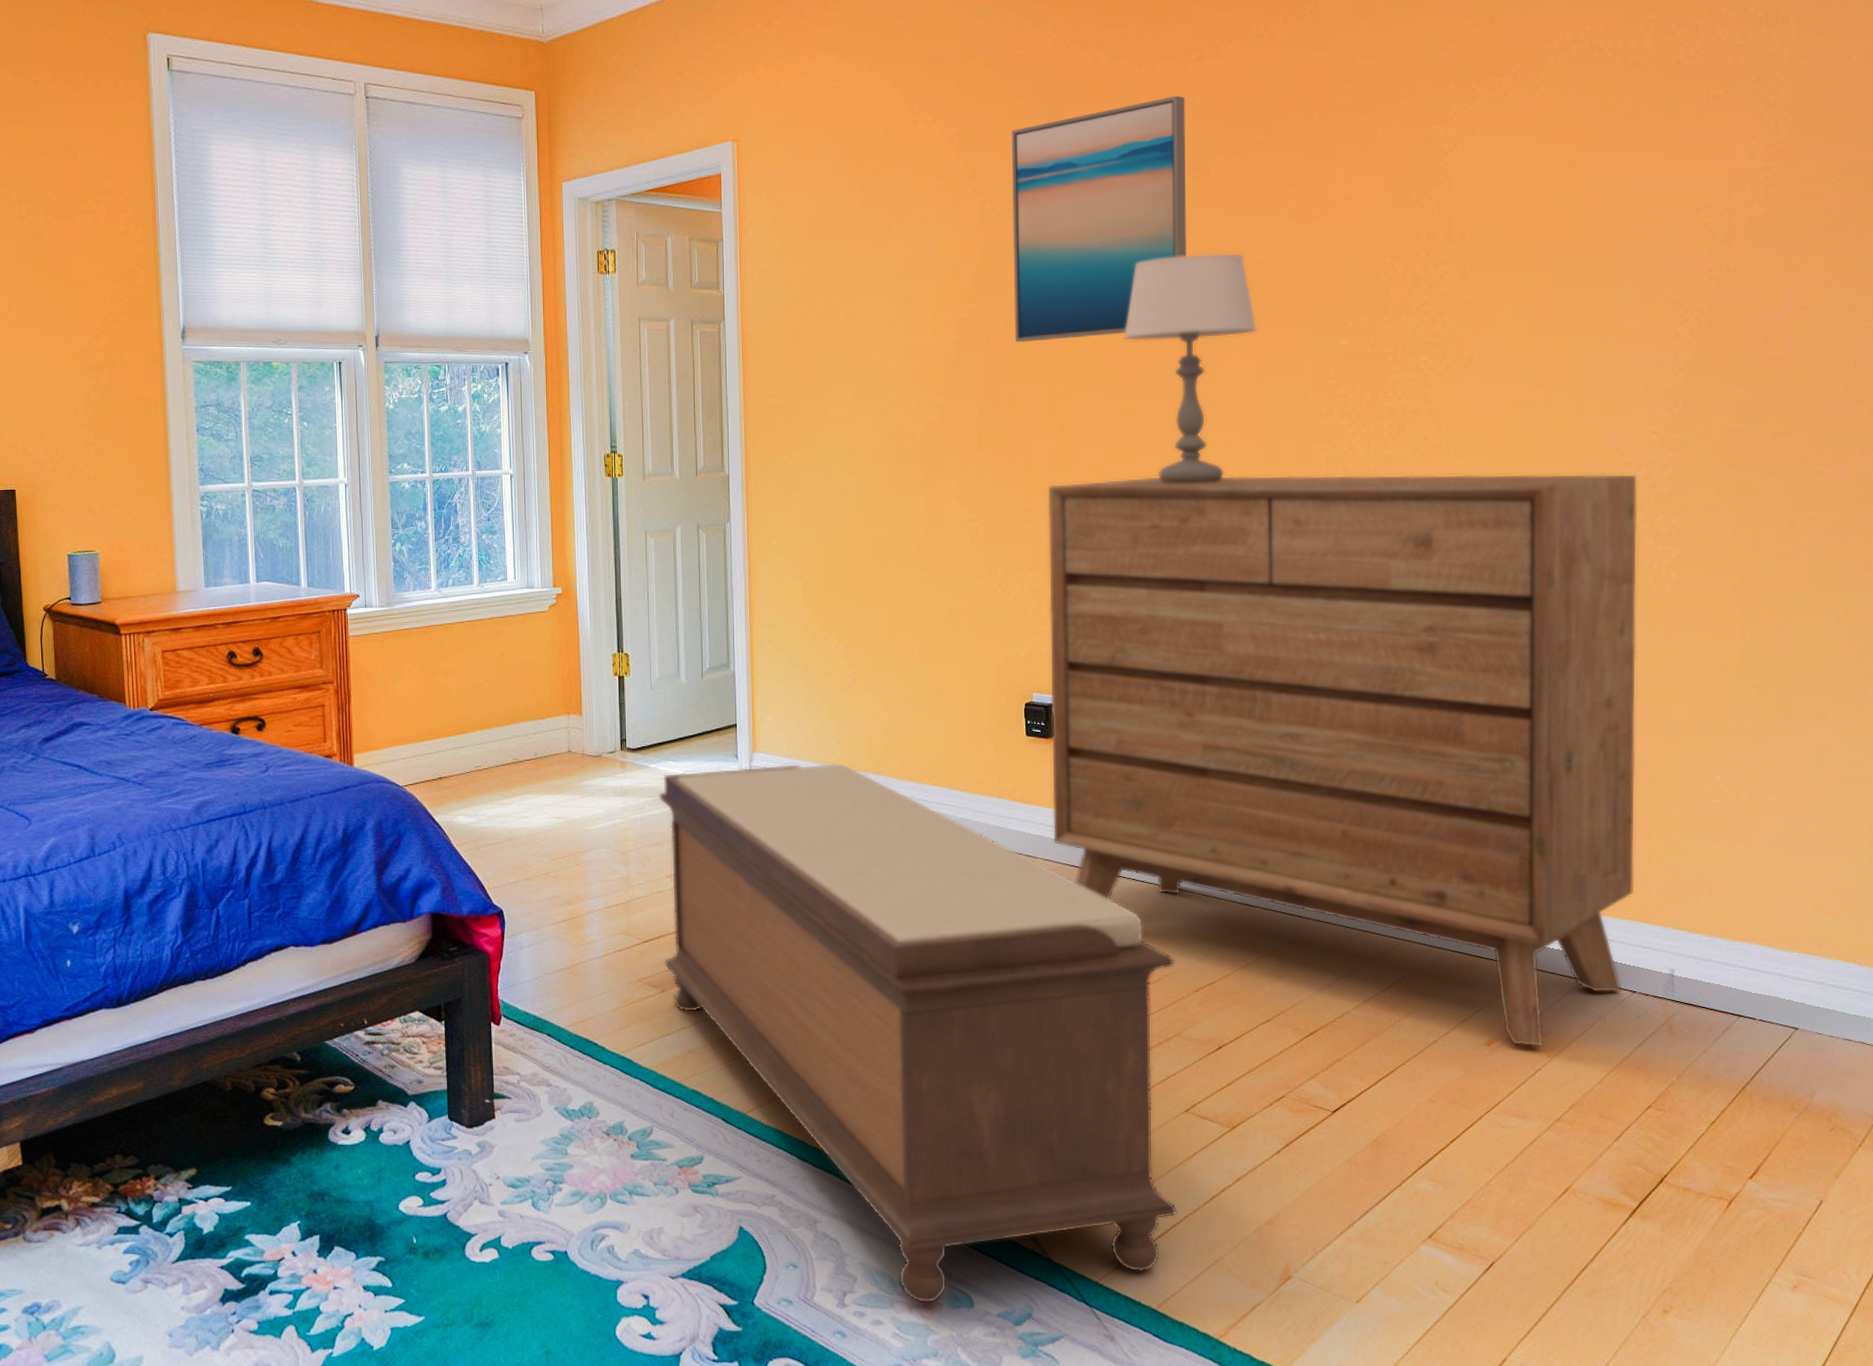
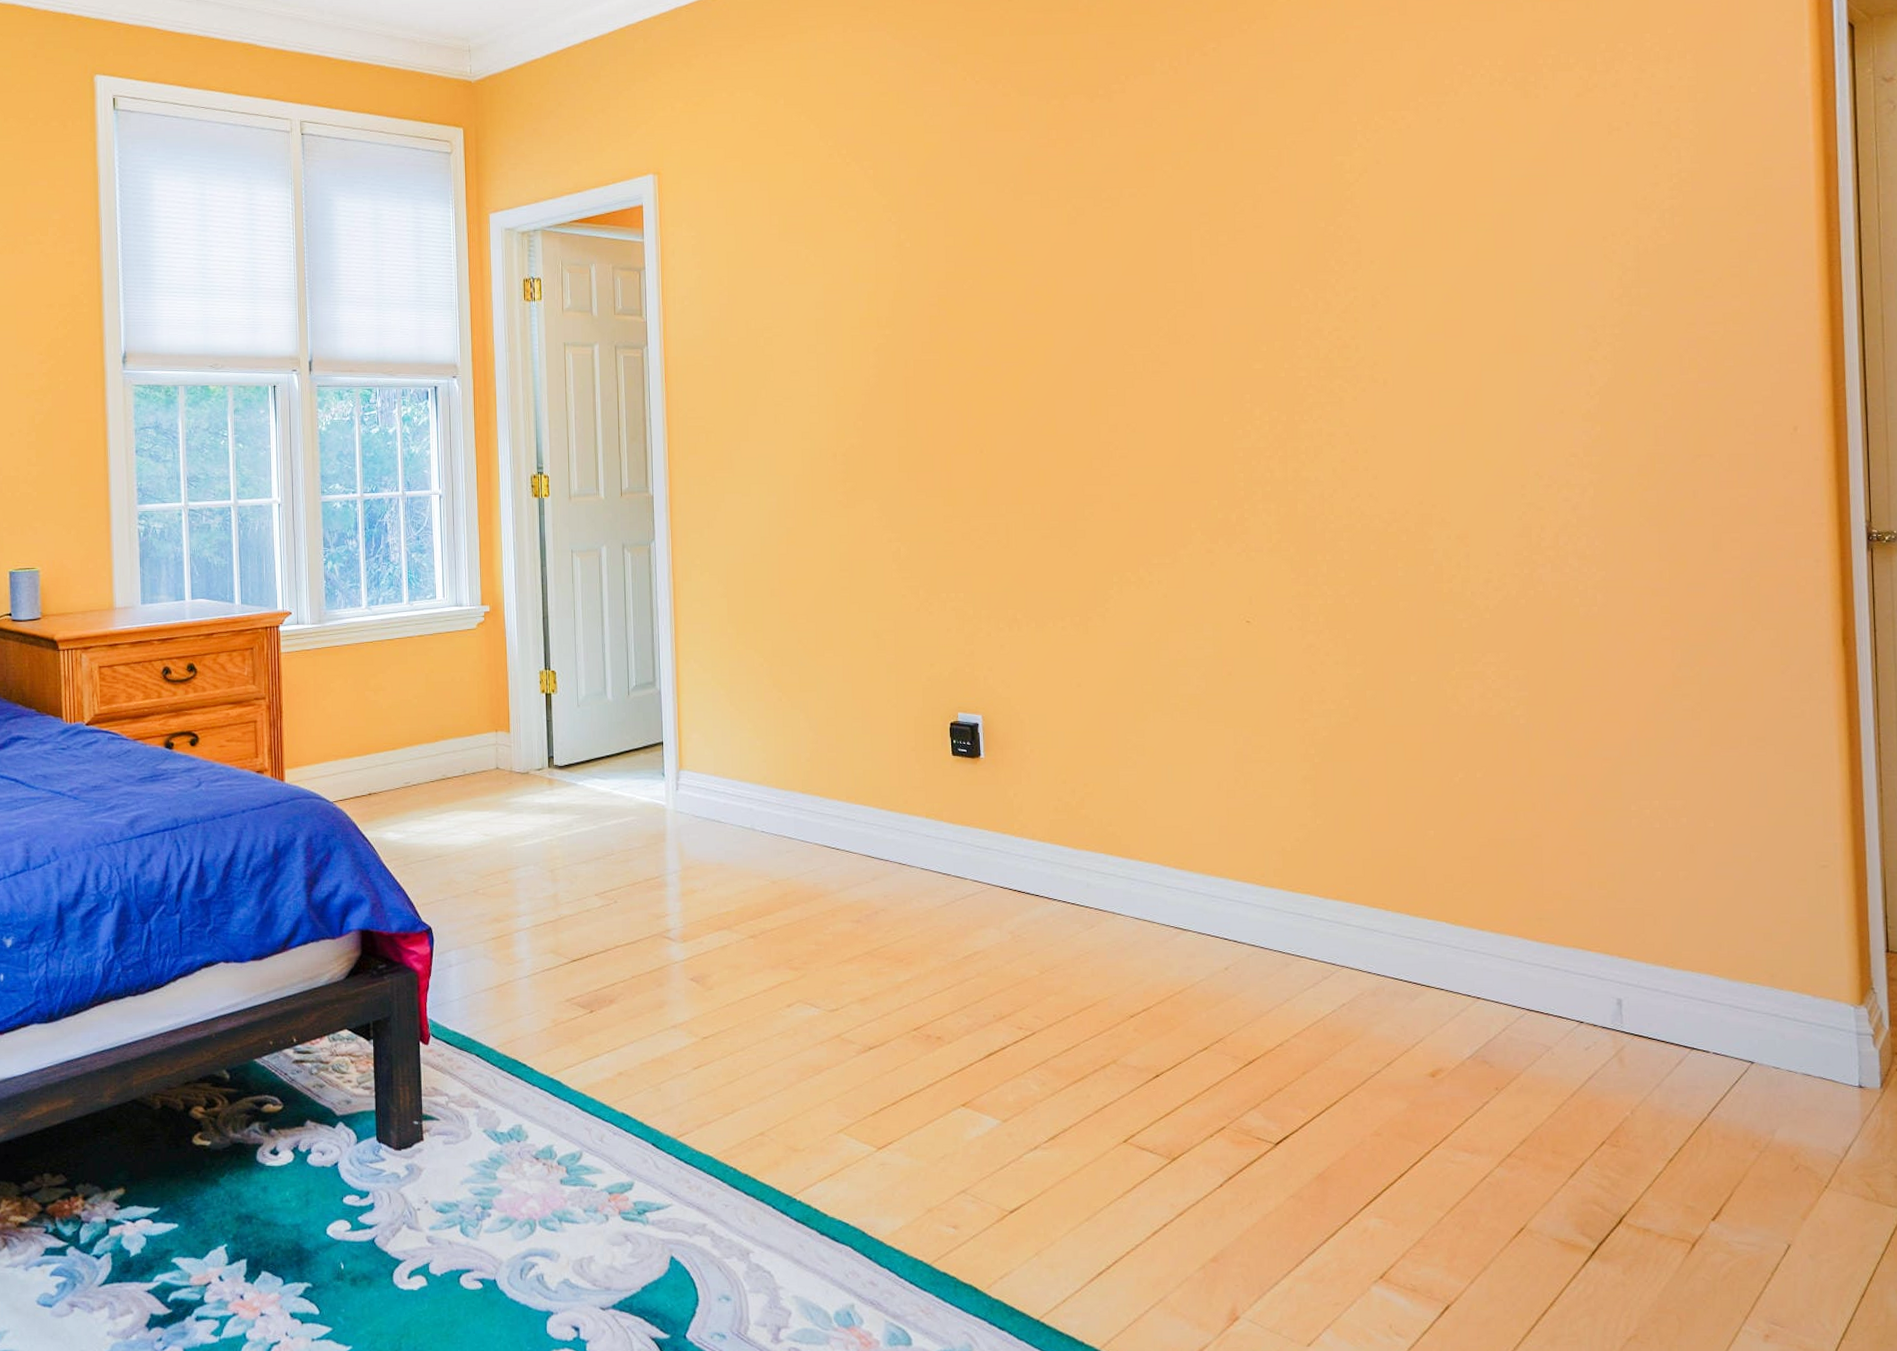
bench: present [658,762,1178,1304] -> none [585,781,1120,1340]
wall art: present [1011,95,1186,342] -> none [924,129,1099,366]
dresser: present [1048,473,1638,1048] -> none [968,495,1576,1080]
table lamp: present [1124,252,1258,484] -> none [1039,279,1172,505]

